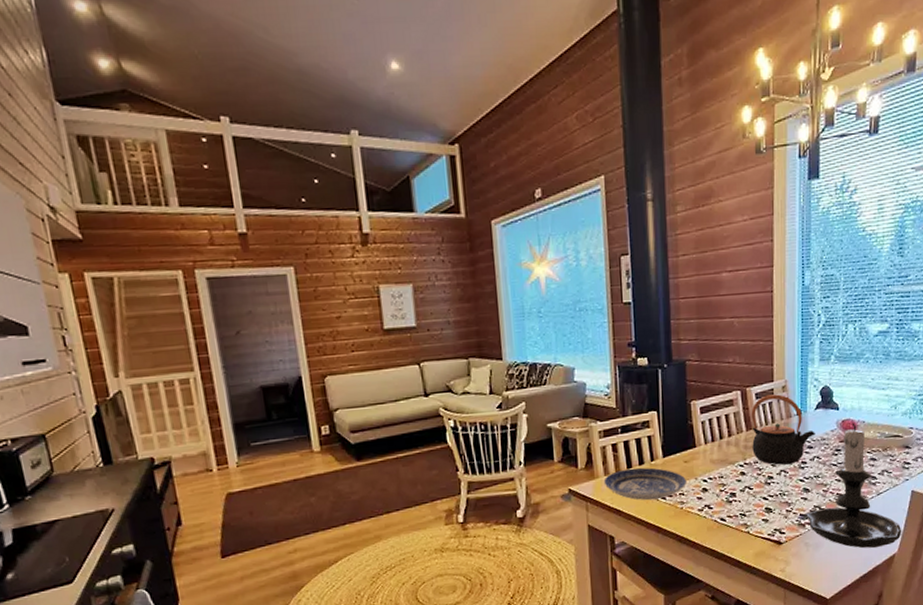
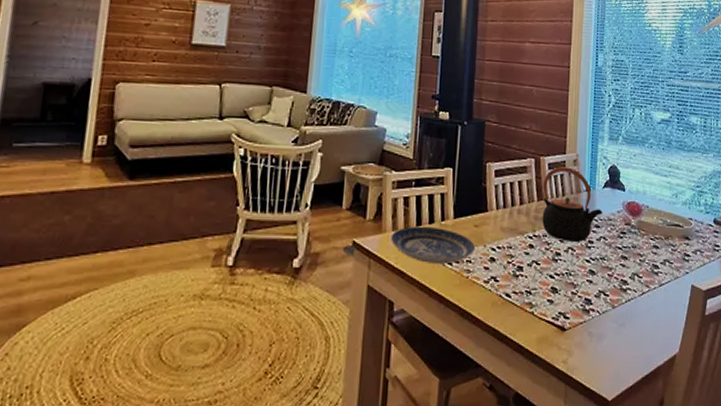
candle holder: present [803,422,902,549] -> none [588,206,683,345]

